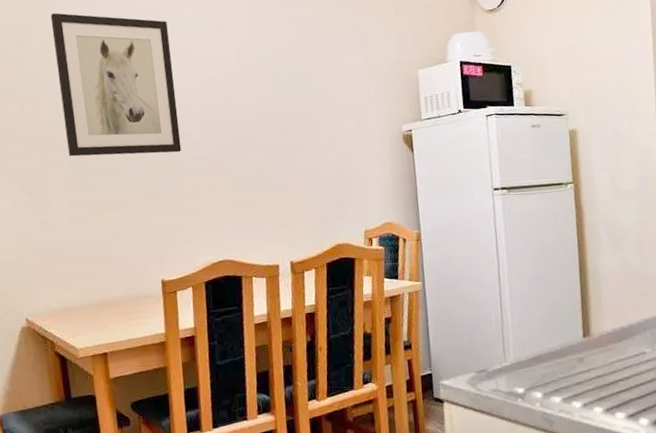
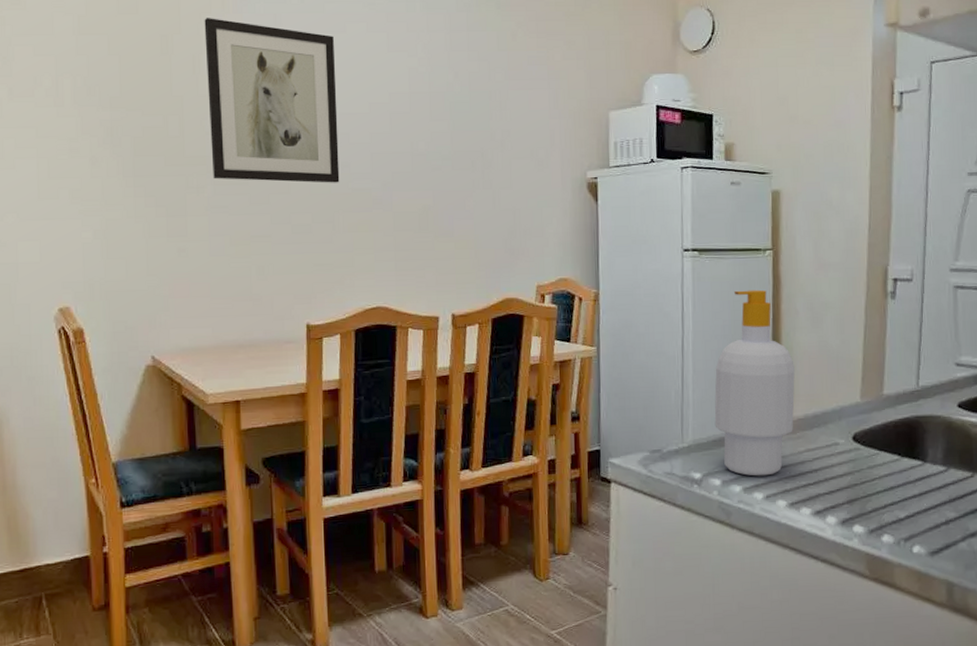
soap bottle: none [530,219,604,387] -> present [714,289,795,476]

